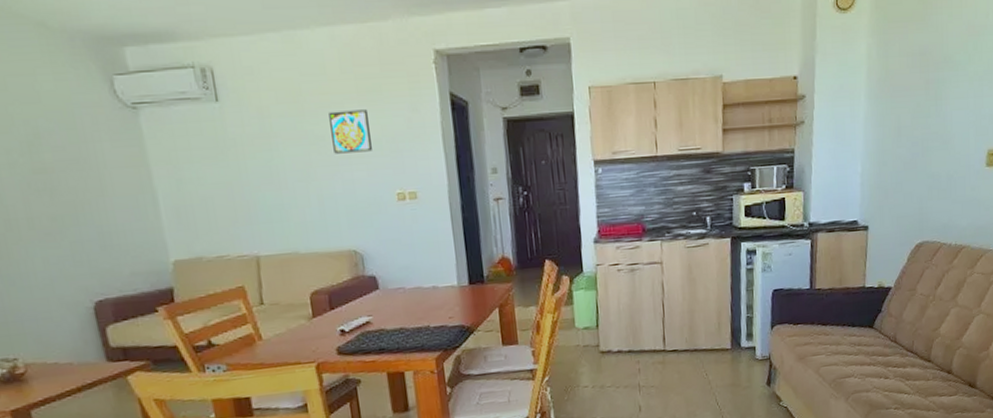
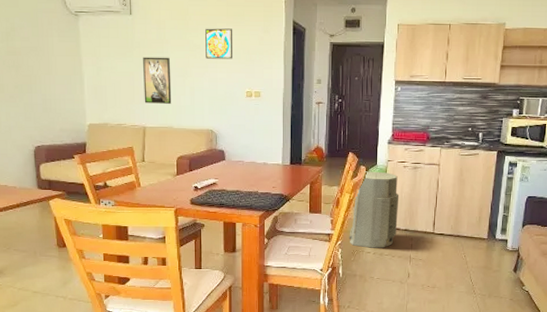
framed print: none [243,156,293,224] -> present [143,57,172,104]
air purifier: none [558,280,619,381] -> present [349,171,400,248]

